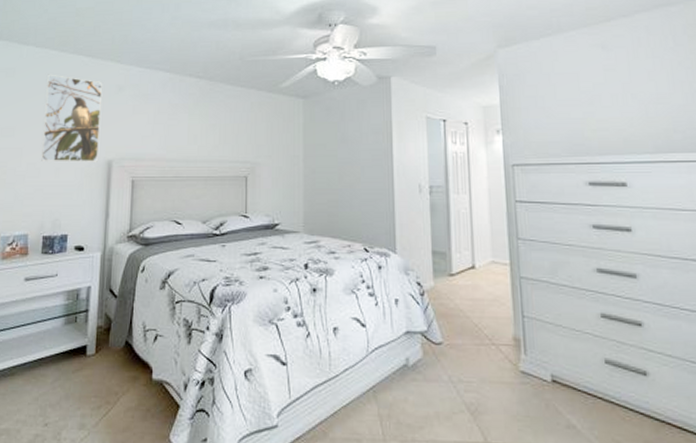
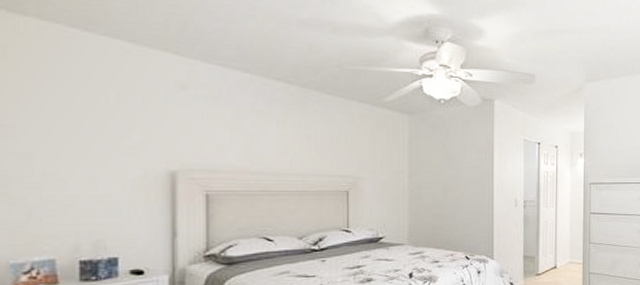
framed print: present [41,74,102,162] -> none [65,58,155,173]

